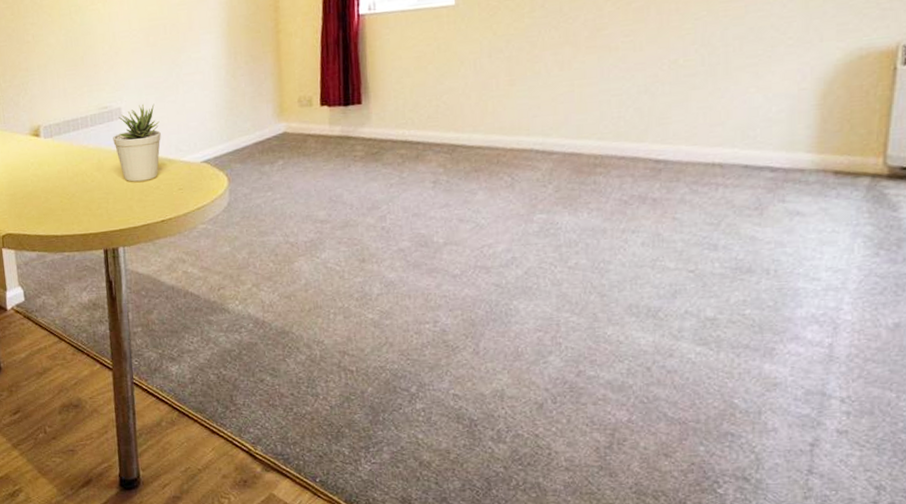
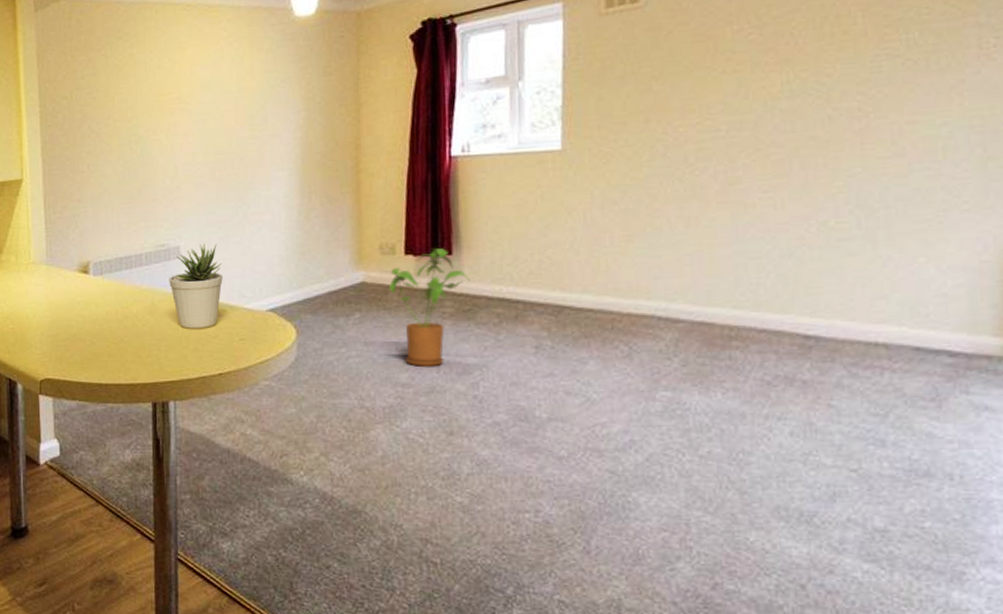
house plant: none [307,99,378,205] -> present [389,248,470,367]

